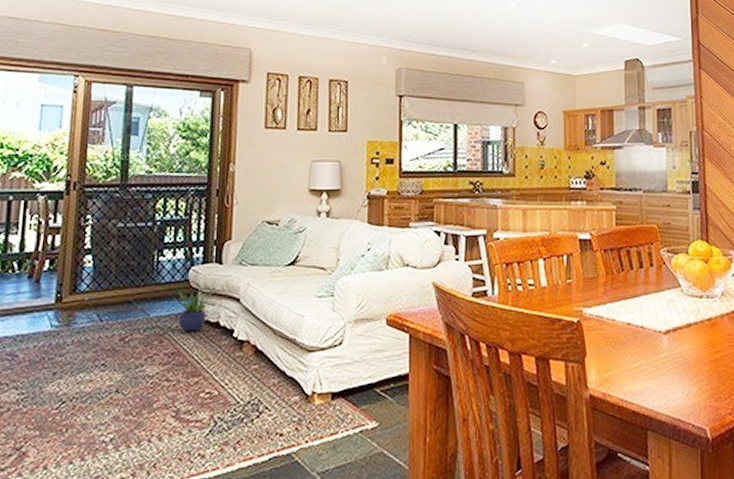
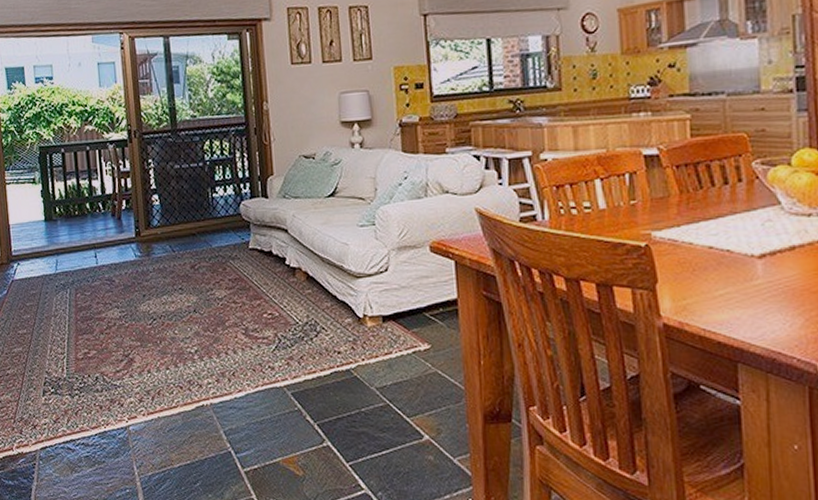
potted plant: present [177,287,214,332] -> none [232,220,264,260]

